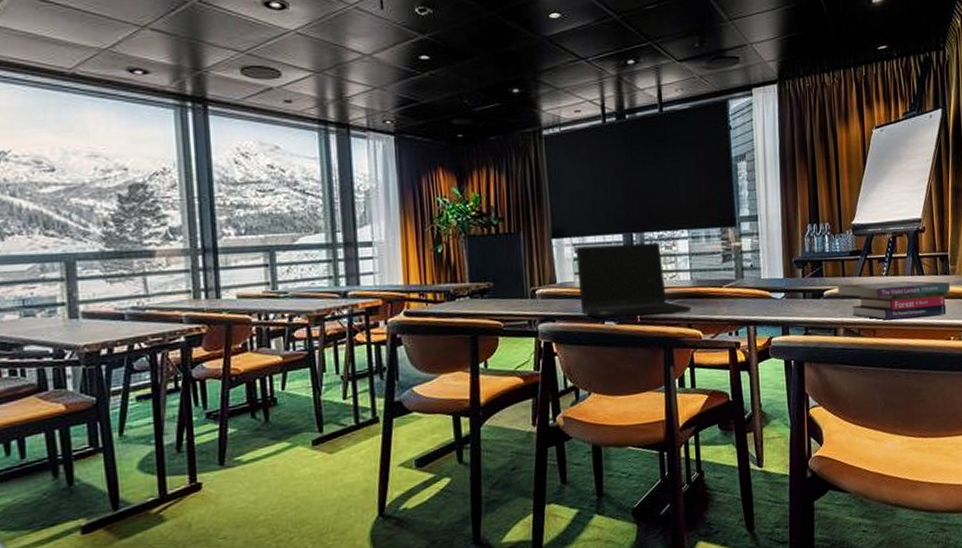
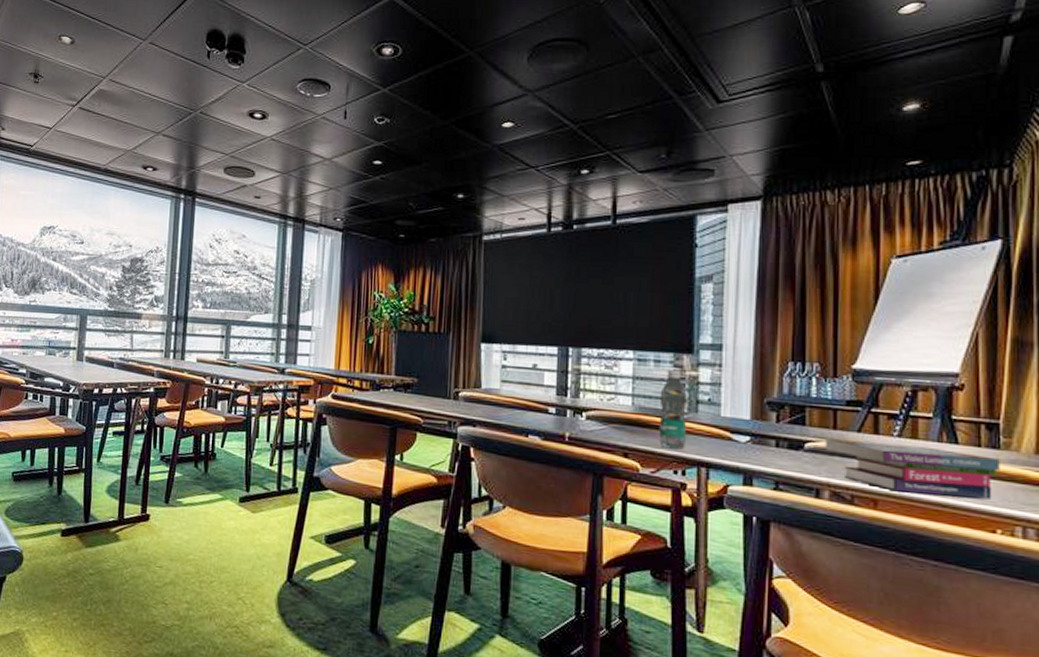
laptop: present [576,242,692,319] -> none [504,353,630,439]
bottle: none [712,242,737,315] -> present [658,369,687,451]

